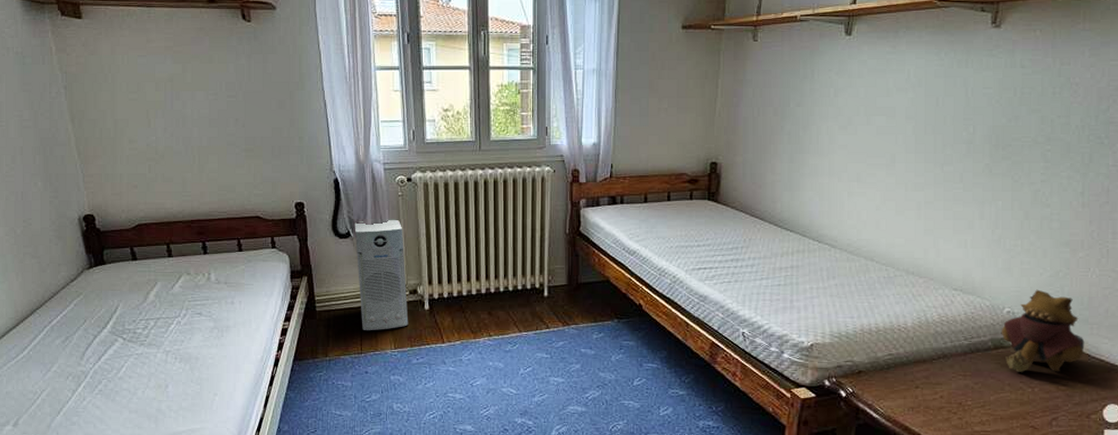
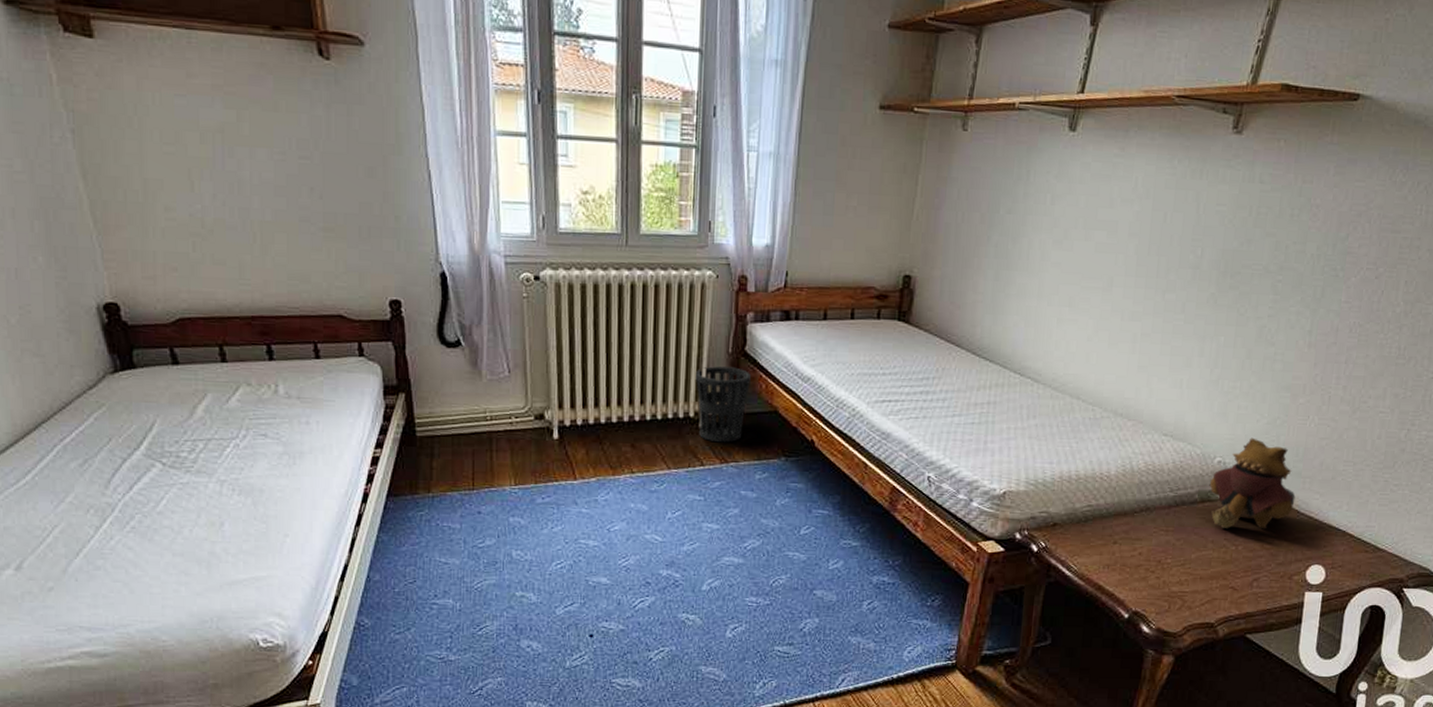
air purifier: present [354,219,409,330] -> none [466,326,533,462]
wastebasket: none [540,245,585,309] -> present [696,366,751,443]

